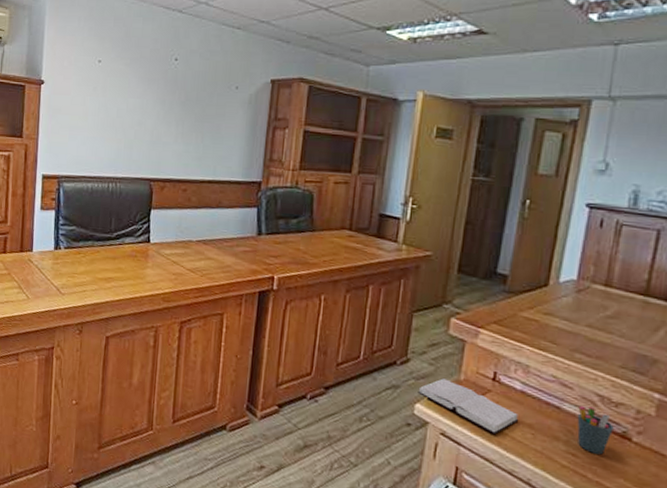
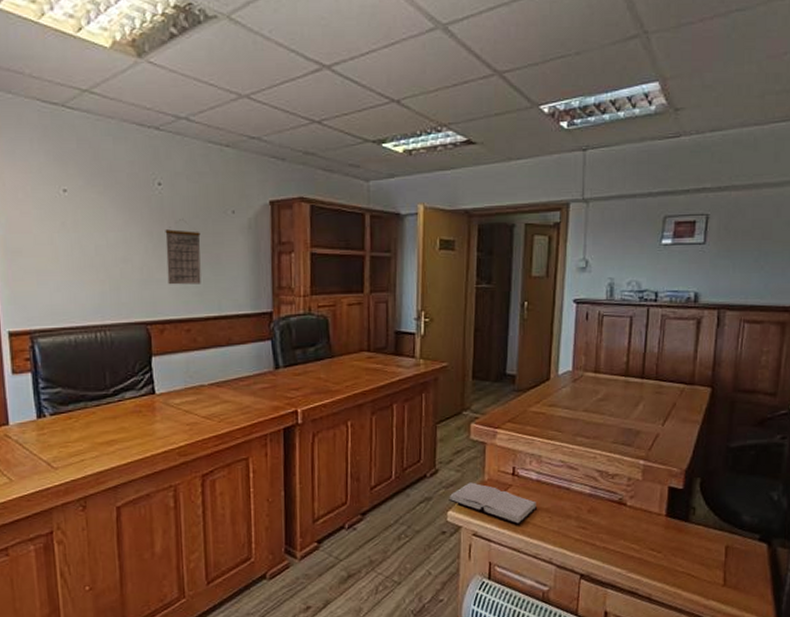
calendar: none [172,91,206,150] -> present [165,219,201,285]
pen holder: present [577,405,614,455] -> none [584,483,612,523]

